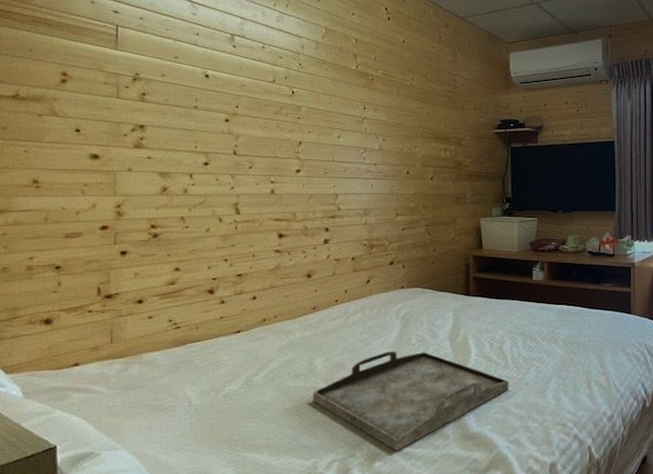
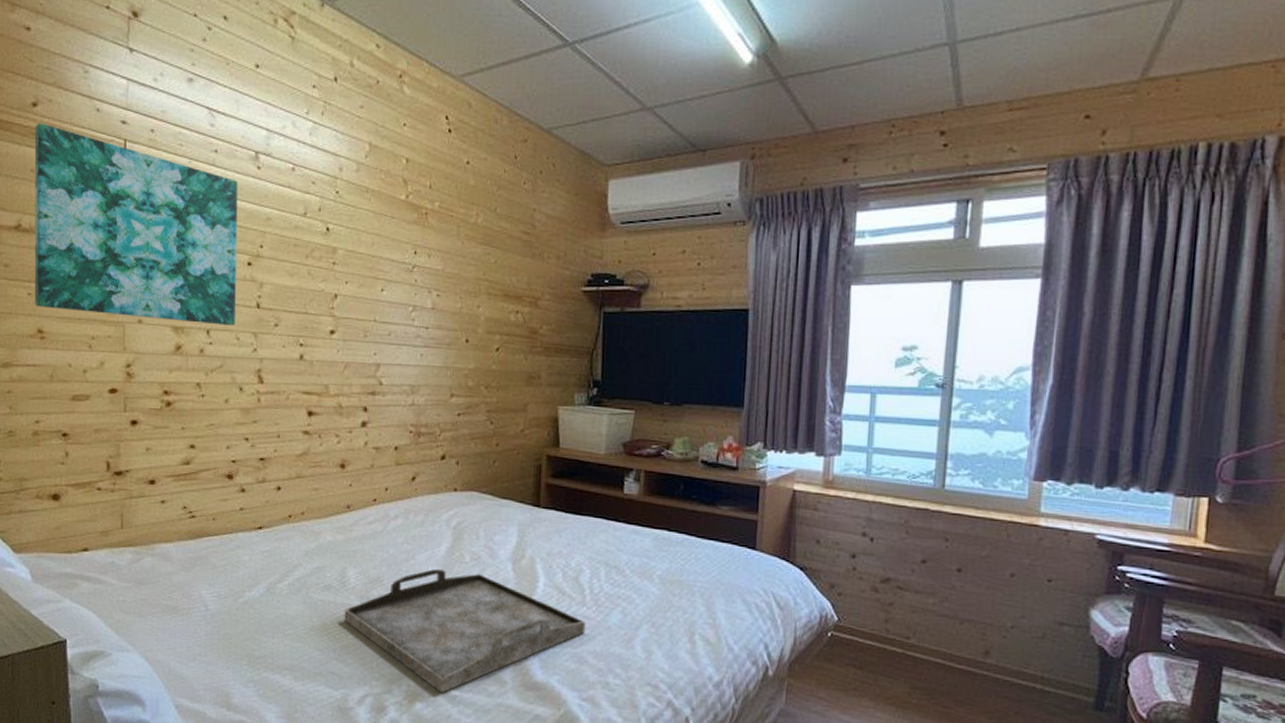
wall art: none [30,12,217,170] -> present [34,123,238,326]

